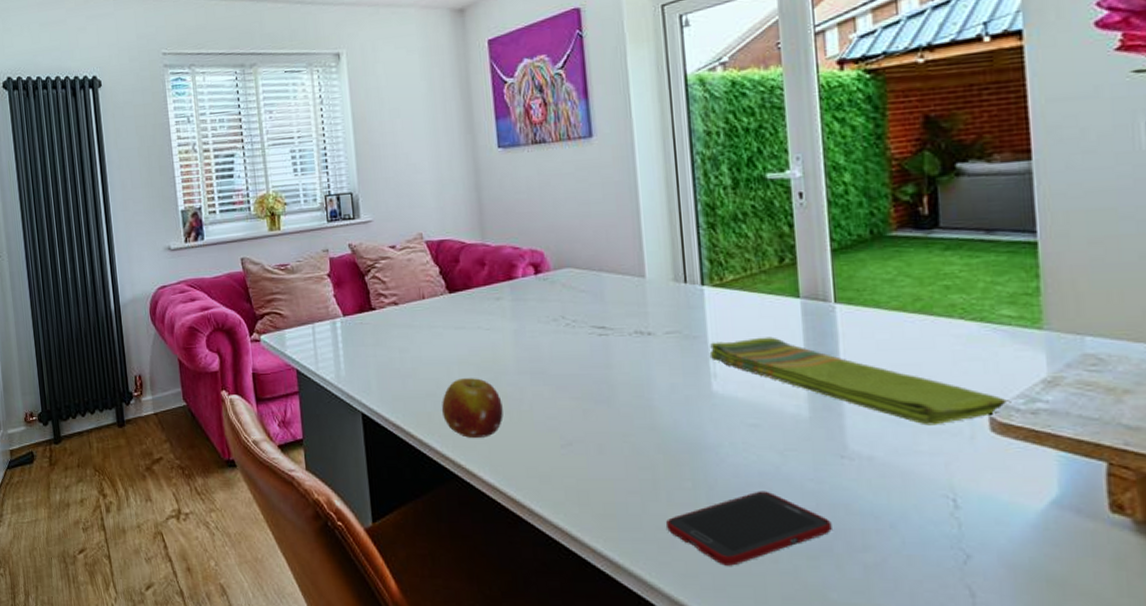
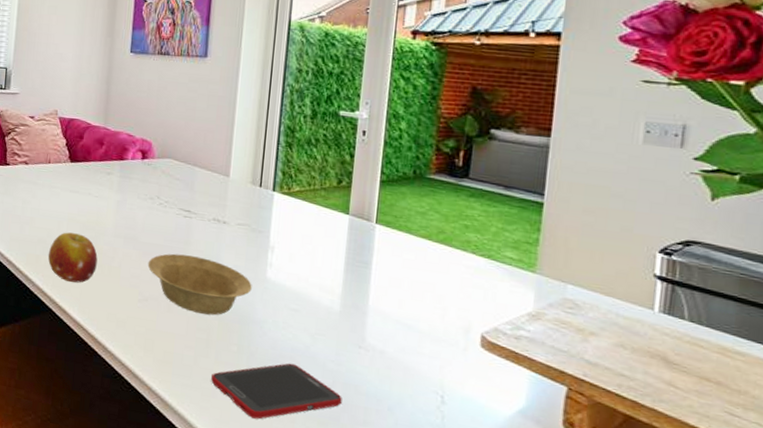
bowl: none [564,381,697,449] -> present [147,253,252,316]
dish towel: present [709,337,1011,426] -> none [269,238,501,335]

